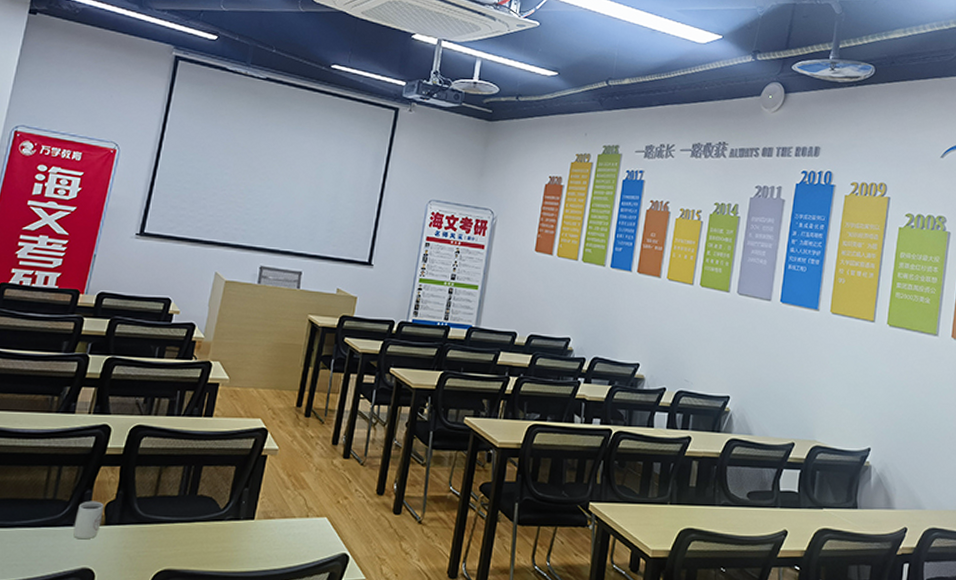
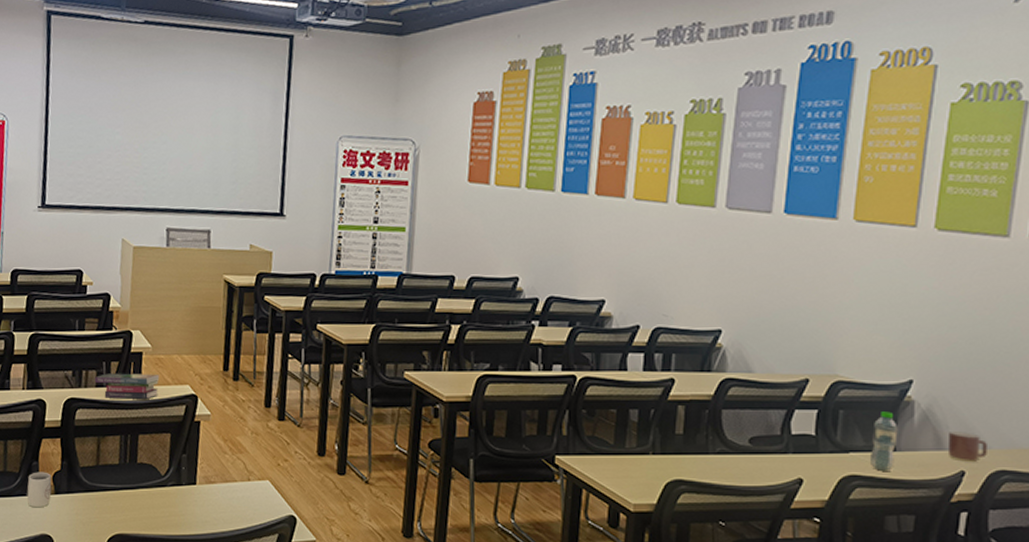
books: none [165,402,233,431] -> present [94,373,160,400]
water bottle: none [837,474,859,527] -> present [869,411,898,472]
mug: none [895,494,923,521] -> present [947,432,987,463]

